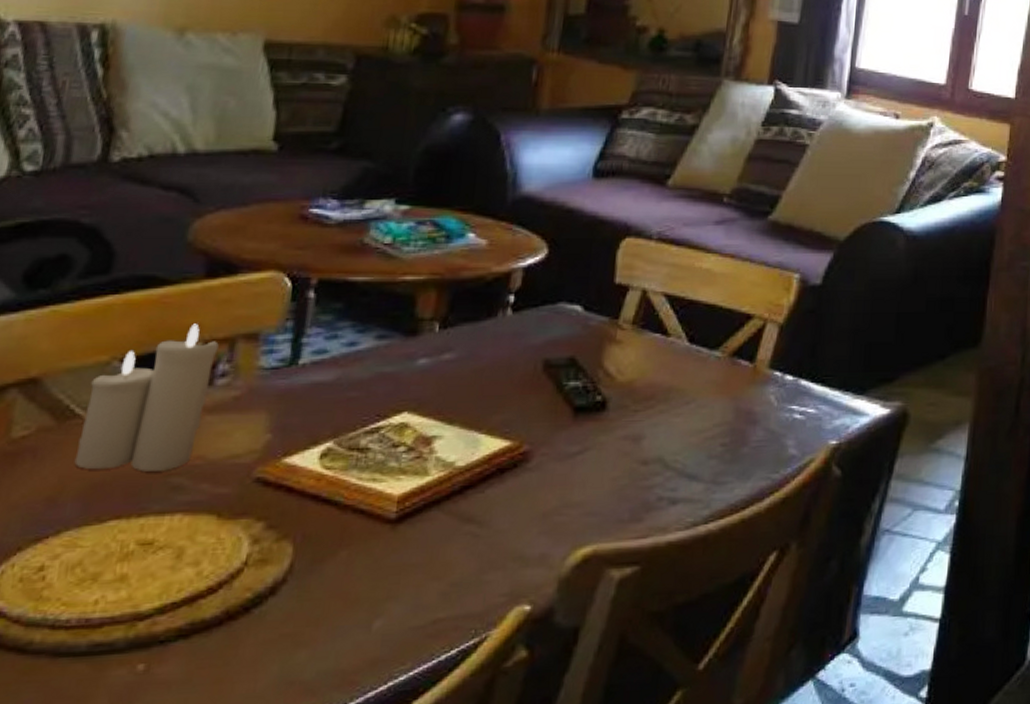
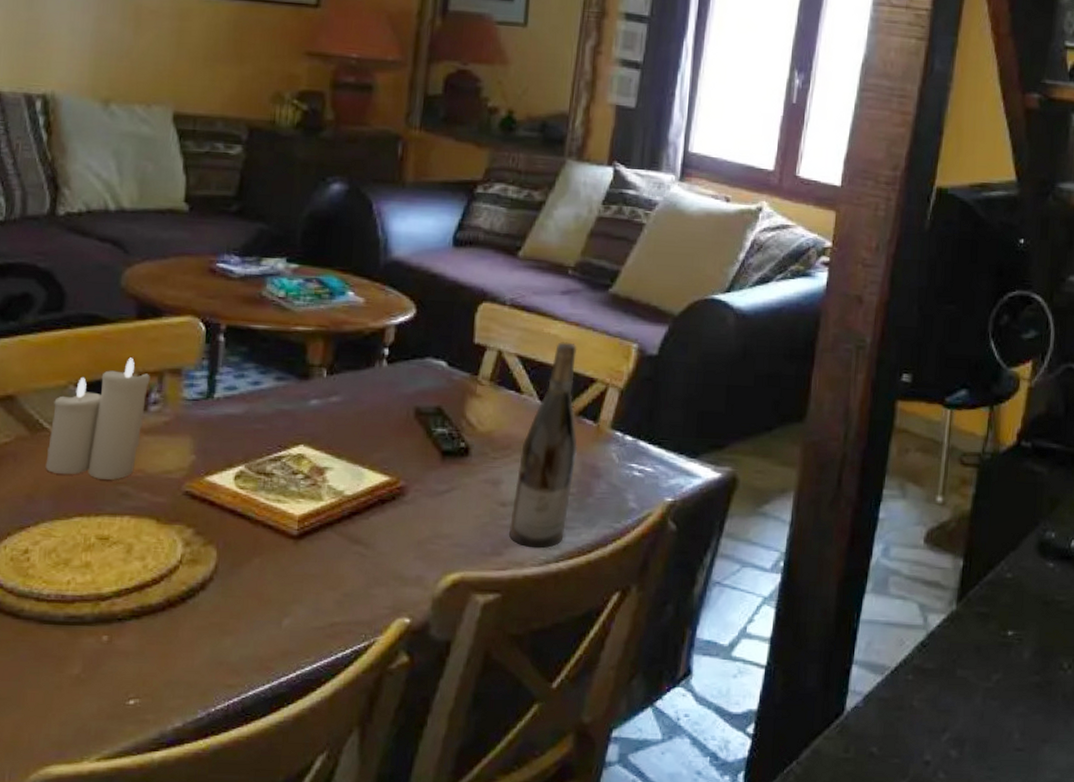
wine bottle: none [651,276,733,510] -> present [509,342,578,549]

